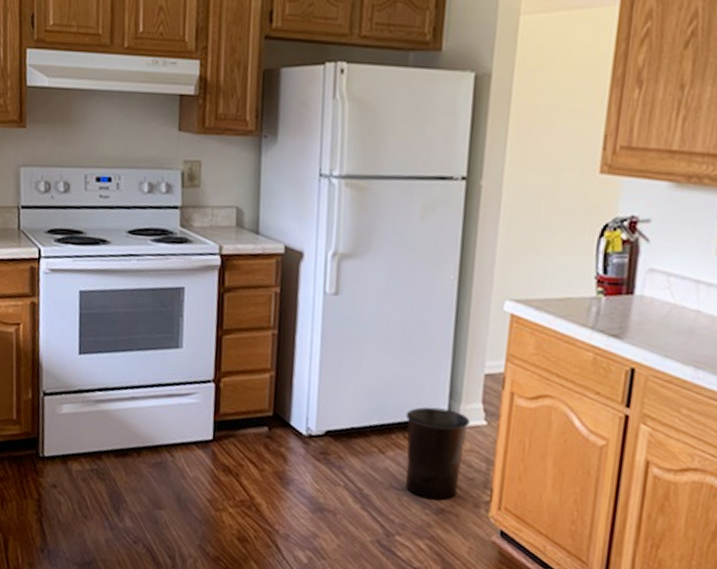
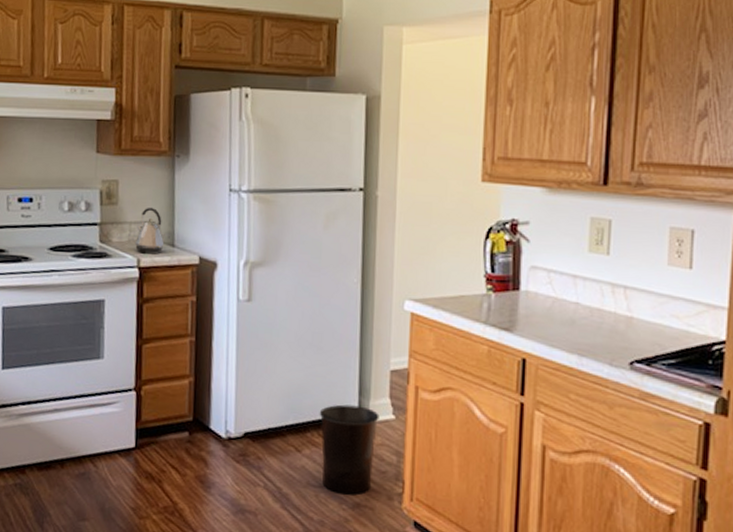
kettle: none [216,190,248,242] -> present [134,207,164,254]

